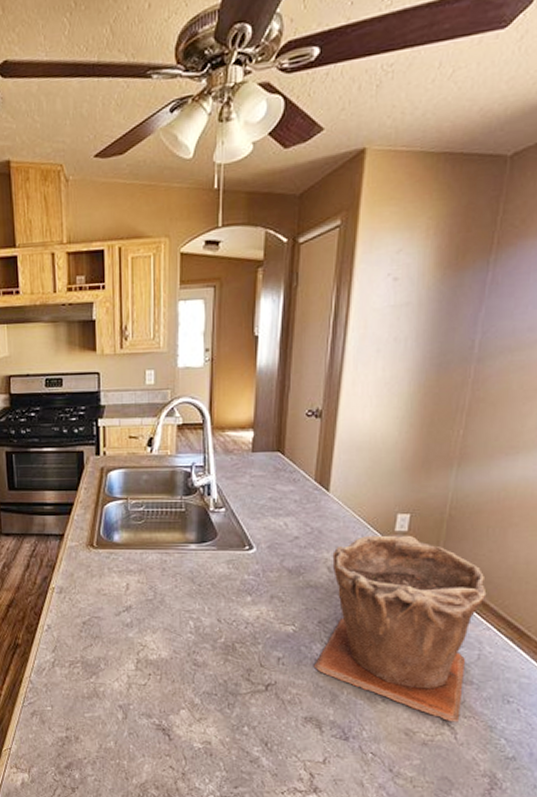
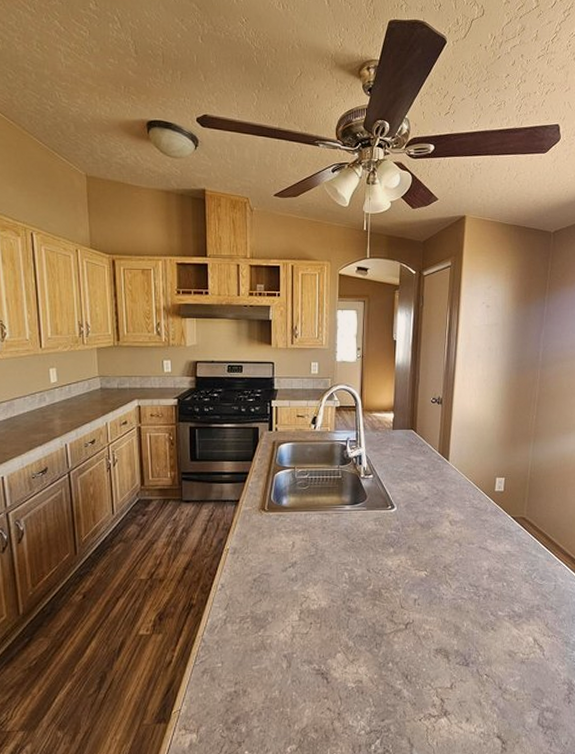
plant pot: present [313,535,487,723] -> none [441,494,557,642]

